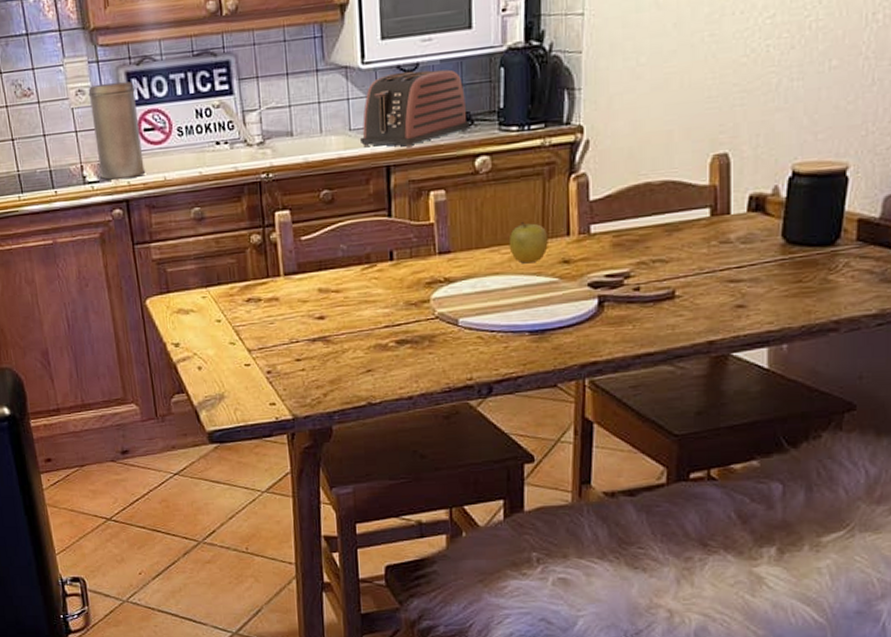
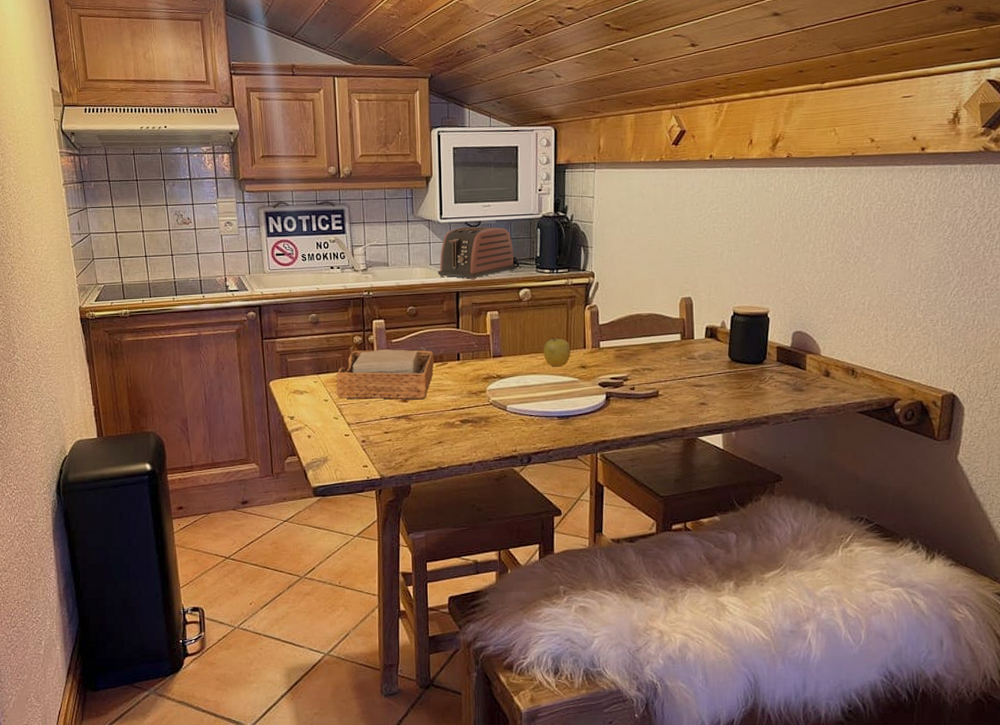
canister: present [88,81,146,181] -> none [235,218,276,291]
napkin holder: none [230,248,359,318] -> present [336,349,435,400]

